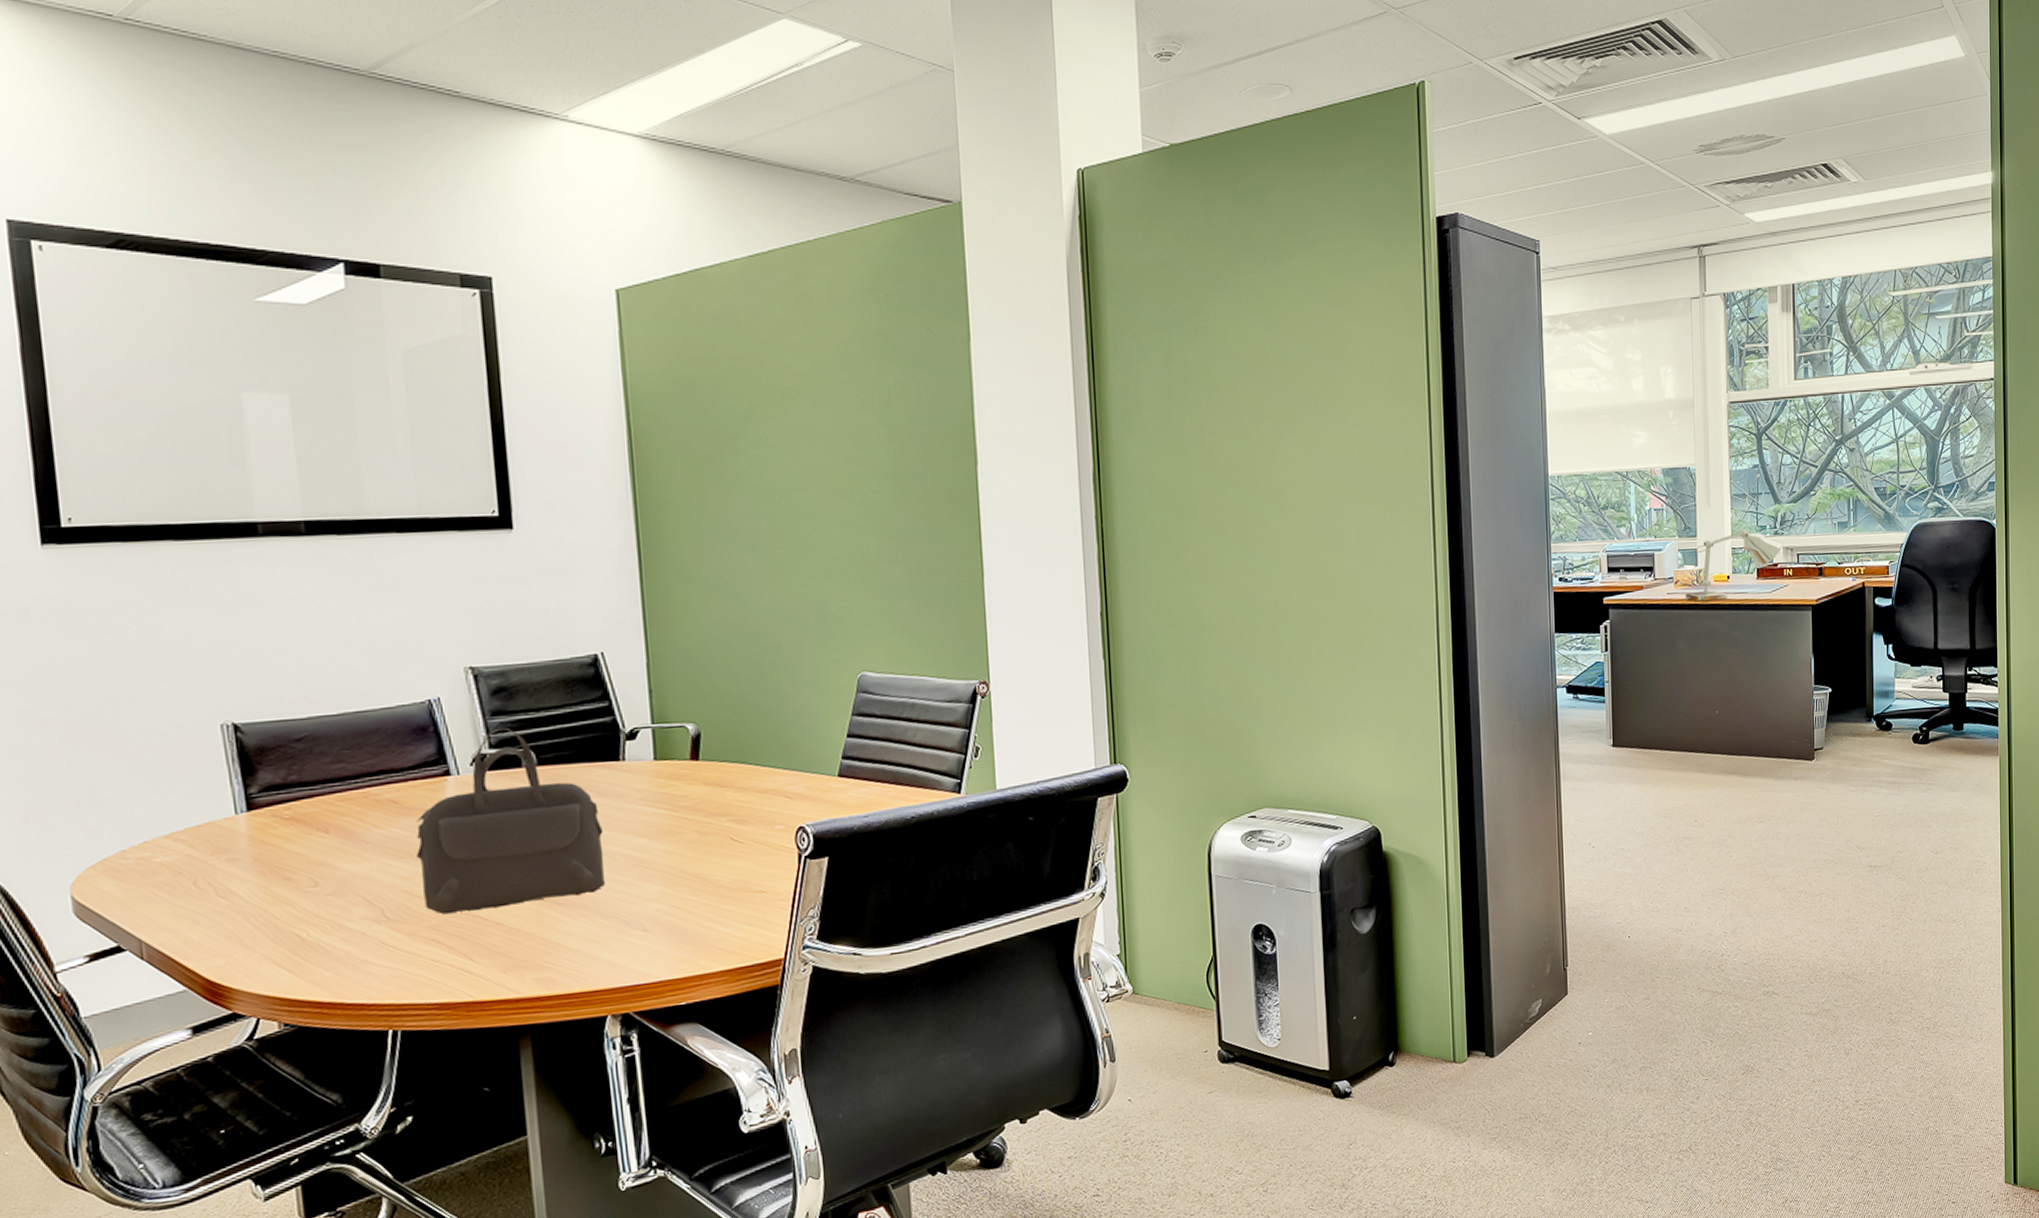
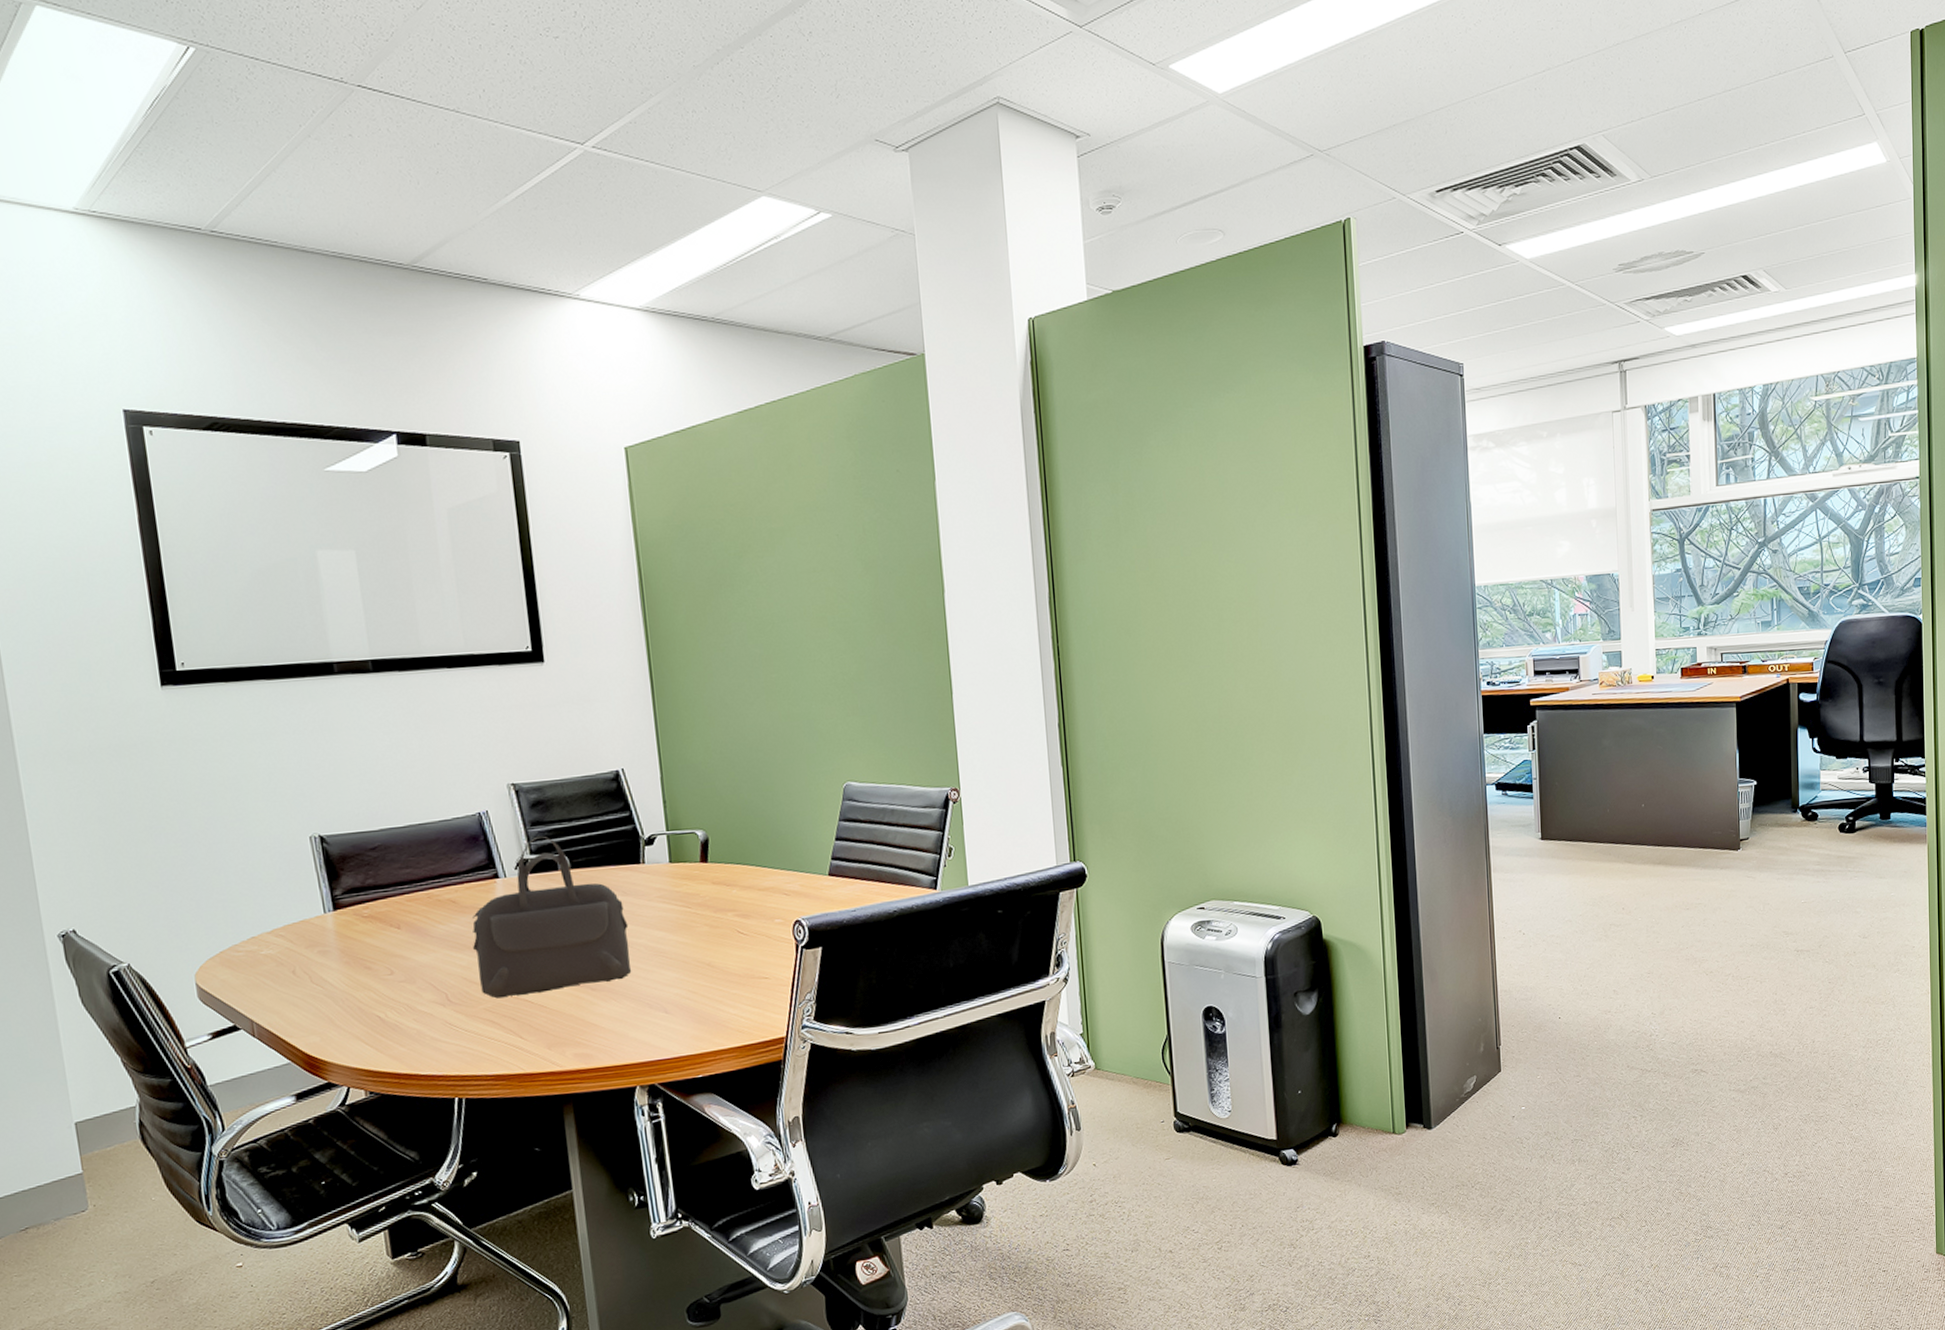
desk lamp: present [1685,528,1783,602] -> none [1610,630,1706,702]

